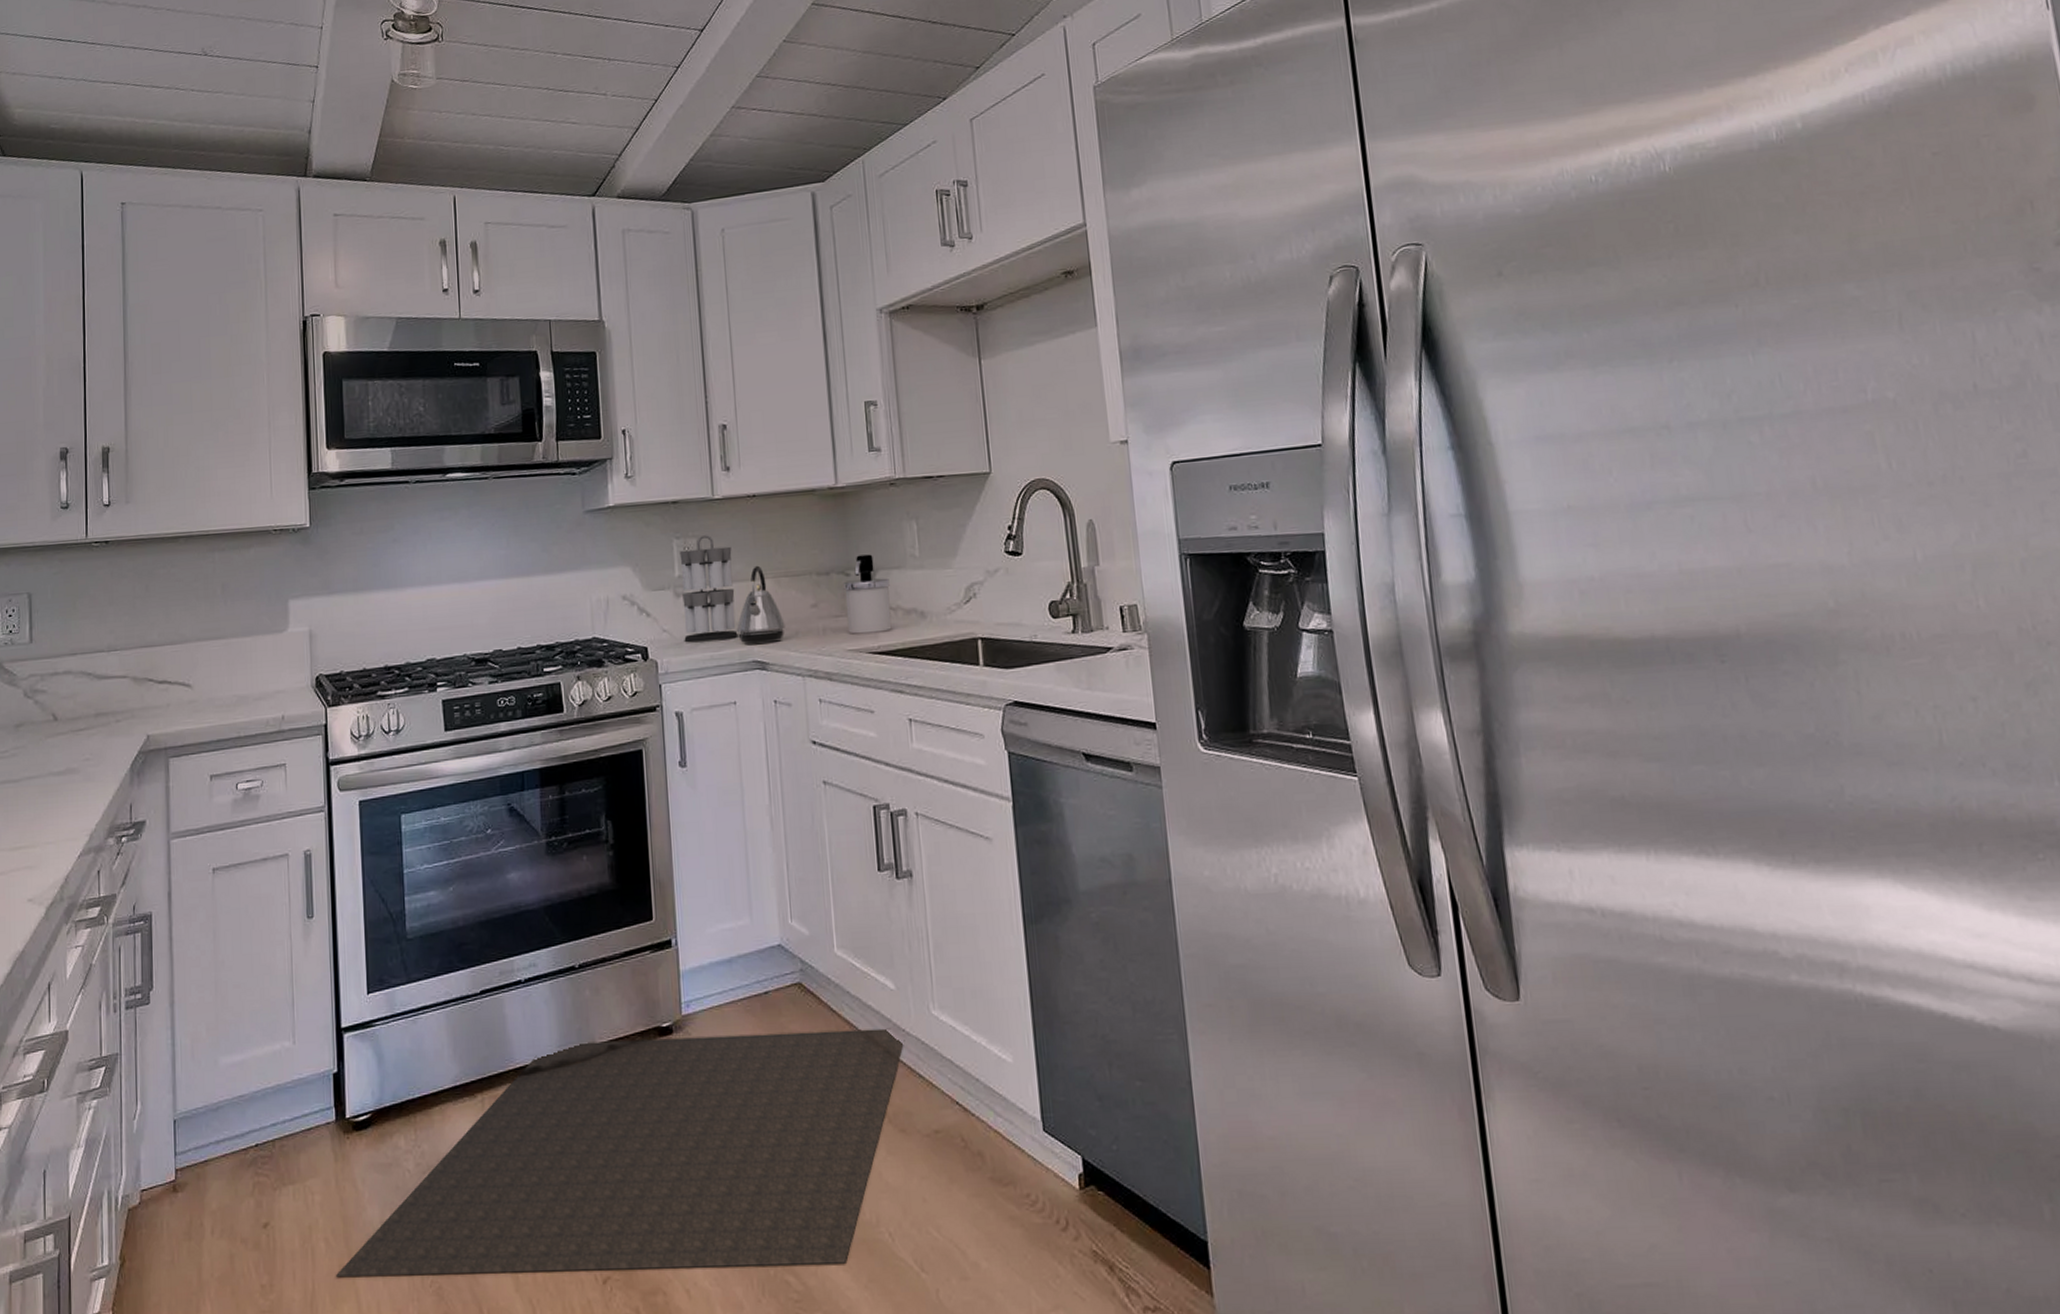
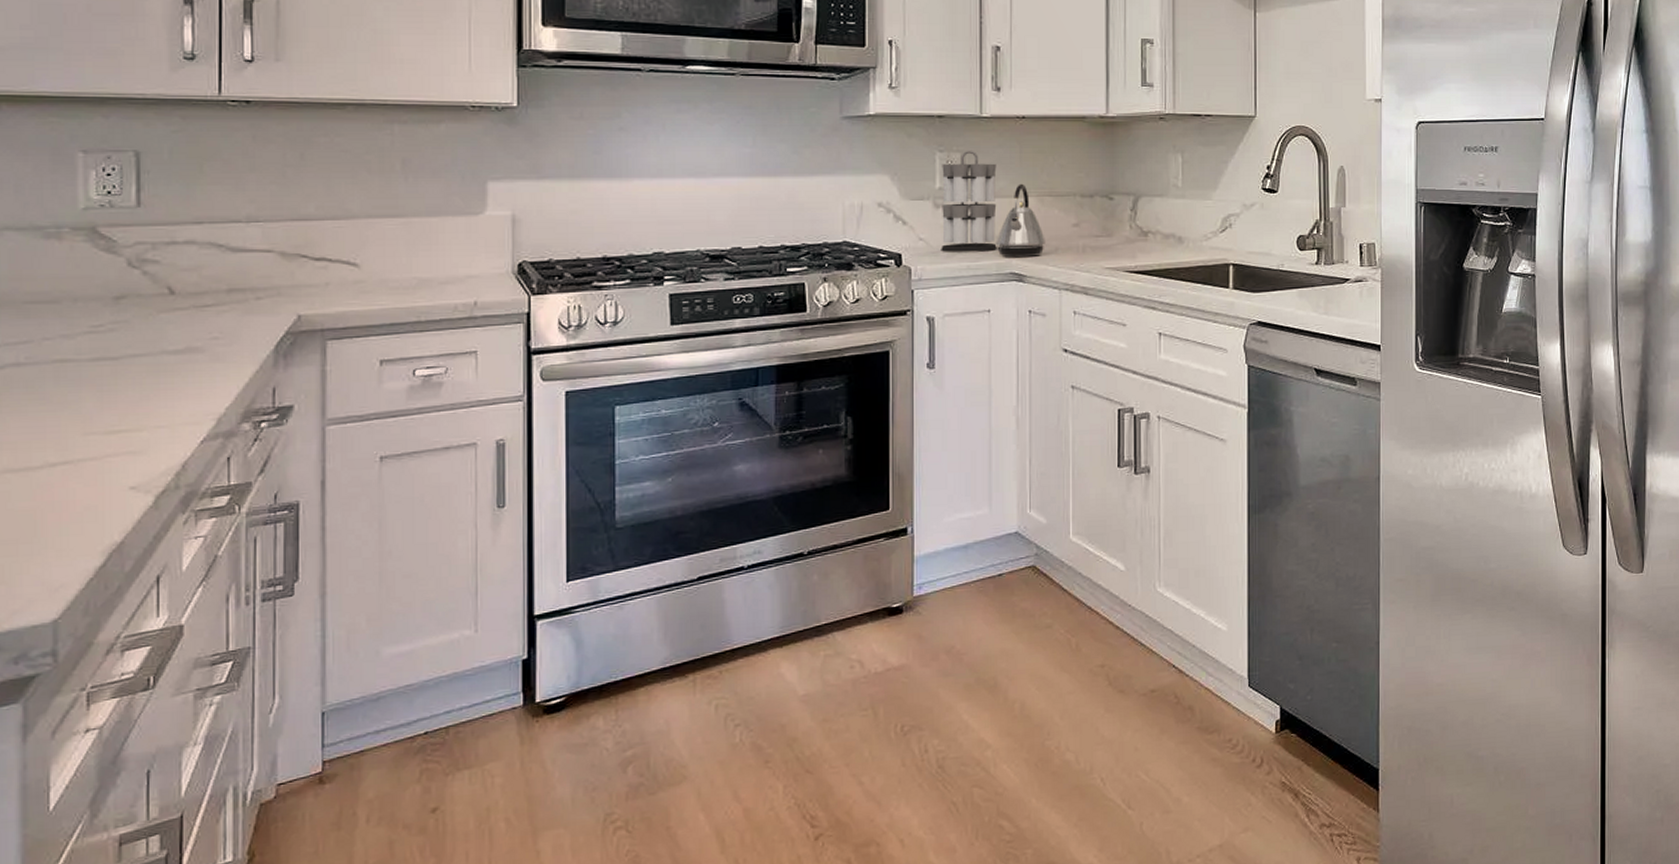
doormat: present [335,1028,905,1277] -> none [516,604,1130,854]
soap dispenser: present [842,554,892,635] -> none [1106,181,1151,254]

